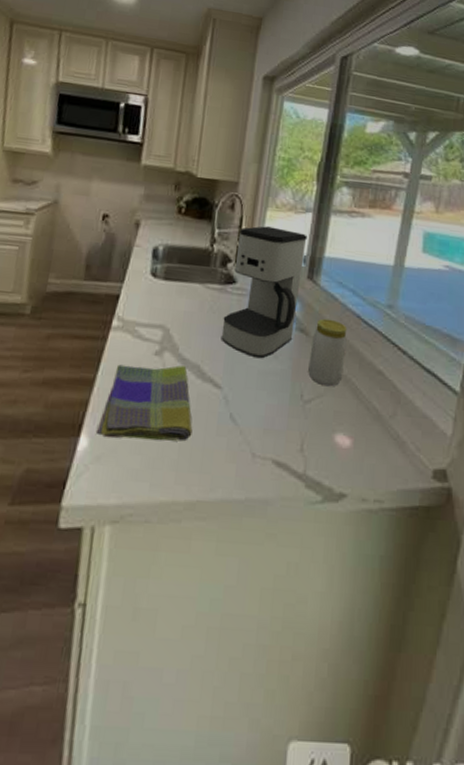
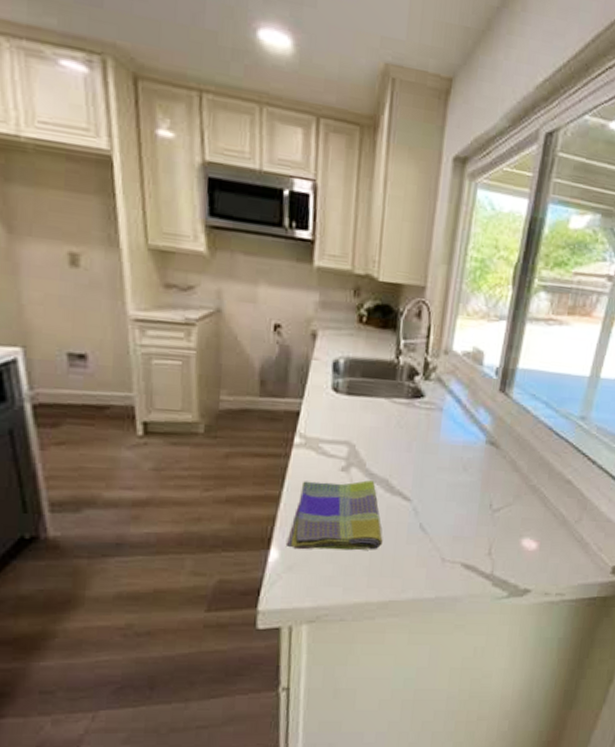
coffee maker: present [221,226,307,358] -> none [409,336,500,471]
jar: present [308,318,348,387] -> none [498,431,539,496]

